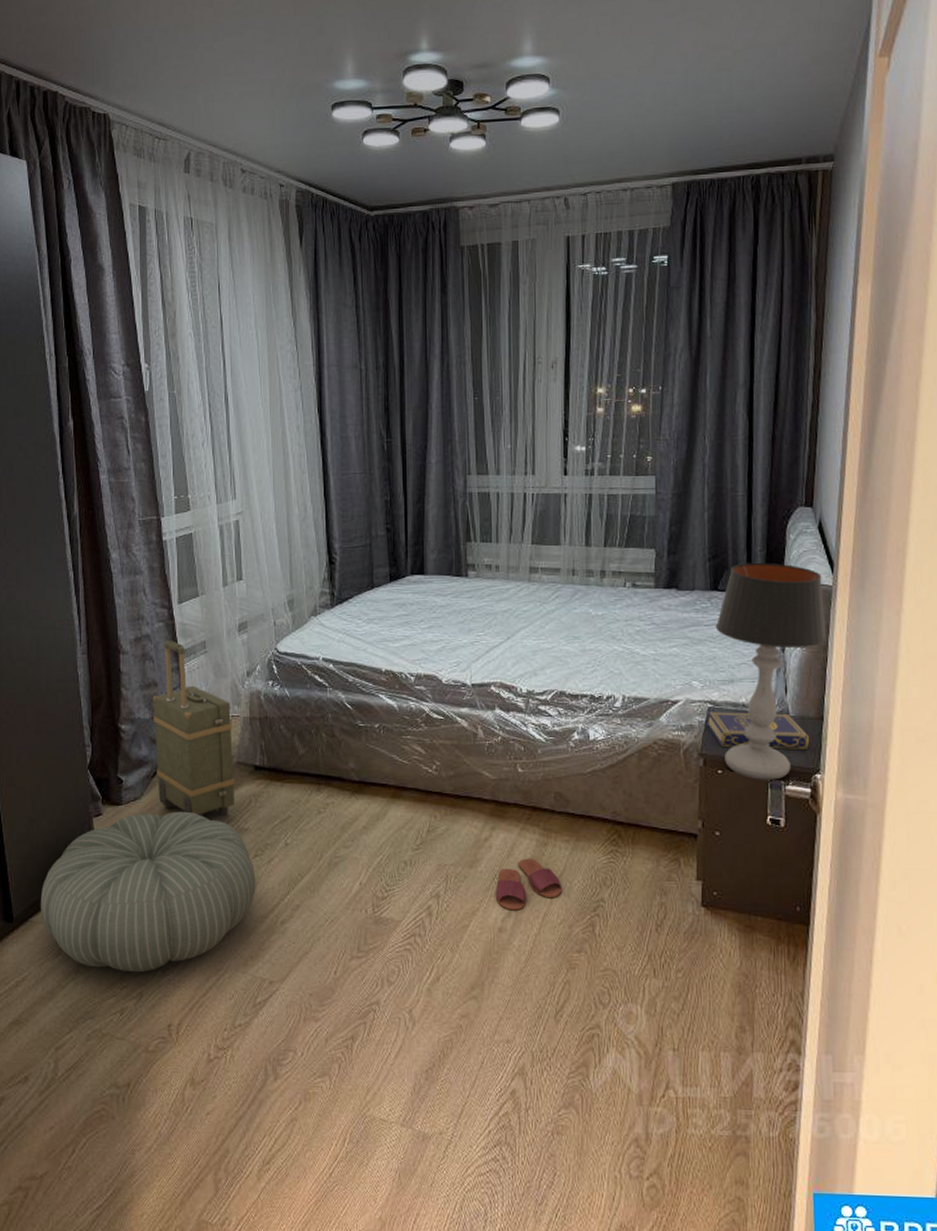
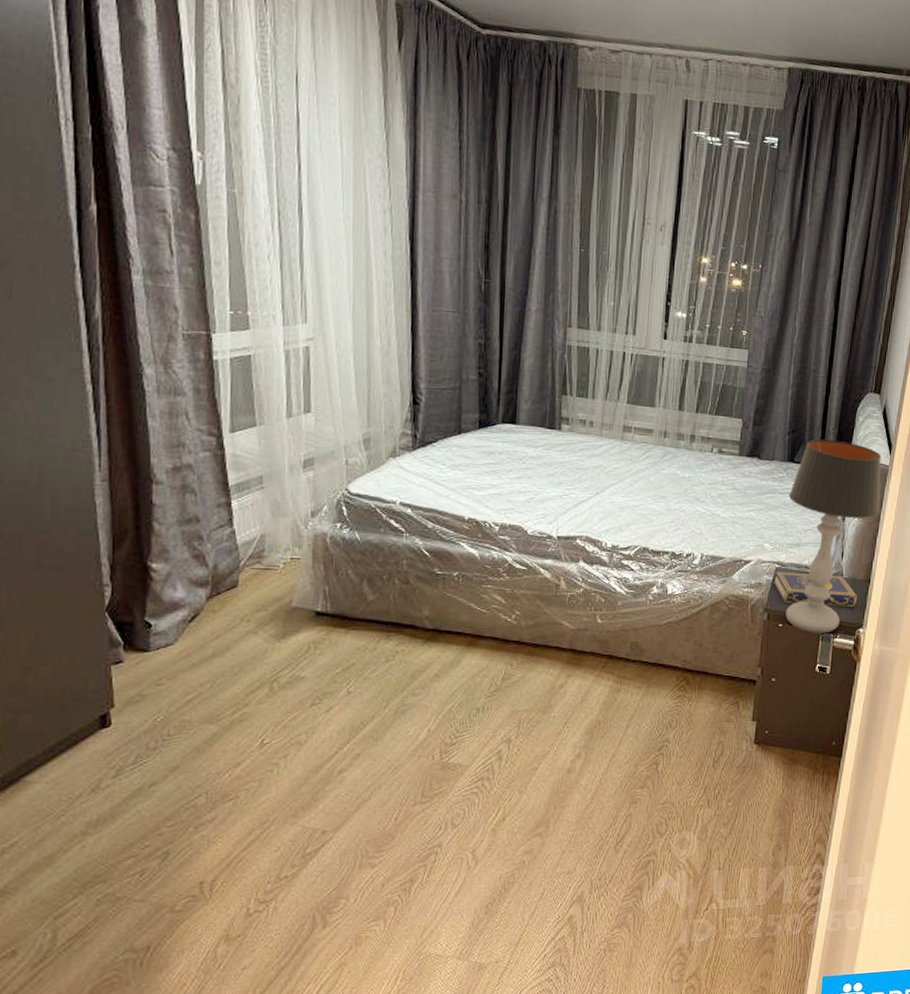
pouf: present [40,811,256,973] -> none [37,658,312,831]
suitcase: present [152,641,234,817] -> none [192,472,291,664]
slippers: present [495,858,563,911] -> none [566,703,631,752]

